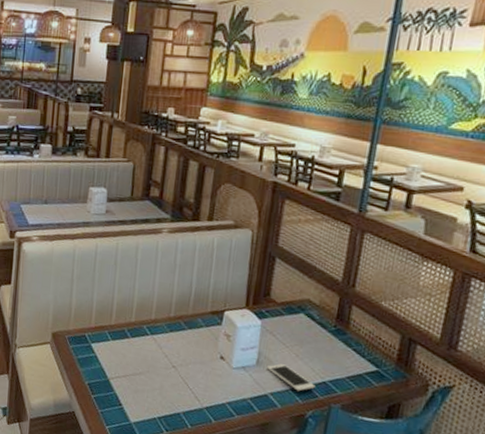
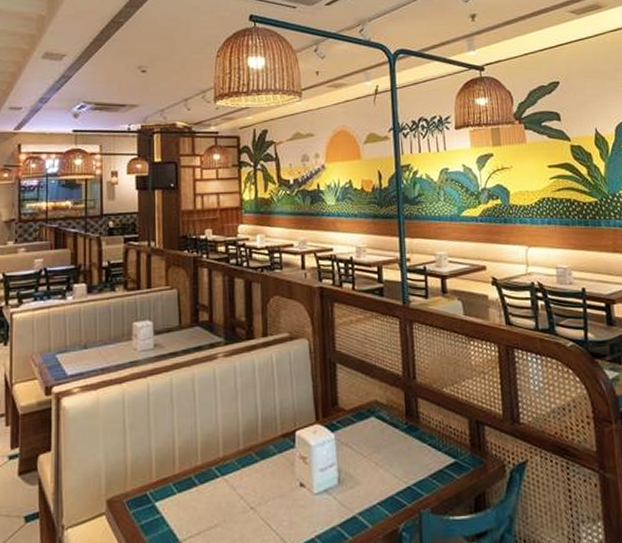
cell phone: present [267,363,315,392] -> none [350,477,401,504]

